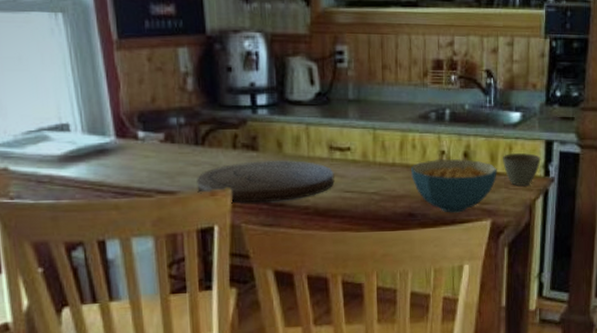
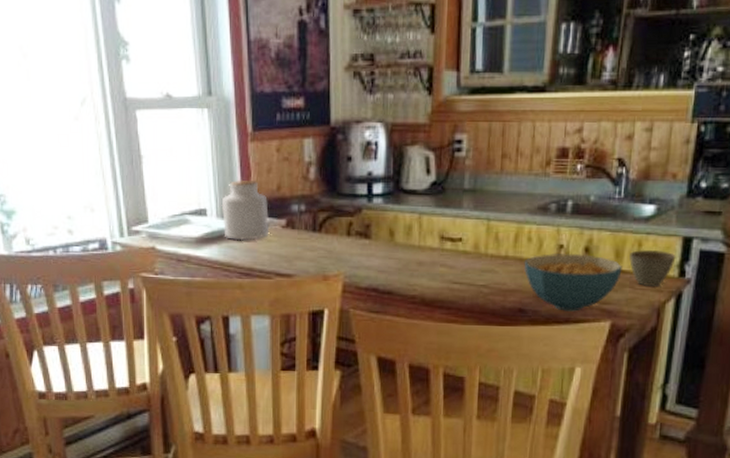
jar: none [87,91,146,158] -> present [221,179,270,241]
cutting board: present [197,160,335,203] -> none [312,249,444,290]

